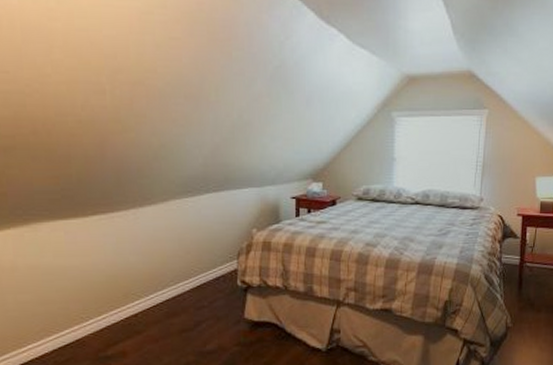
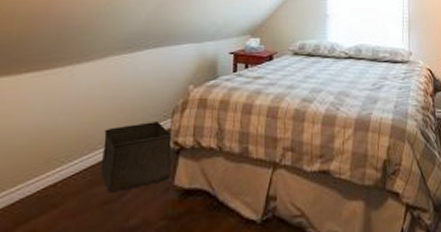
storage bin: none [174,262,240,324] -> present [100,121,172,194]

